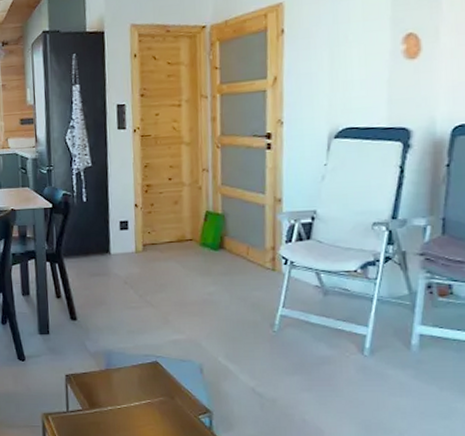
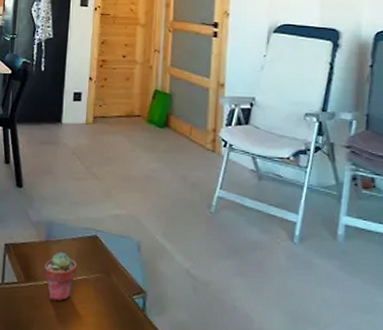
potted succulent: none [107,379,140,424] -> present [44,252,77,301]

